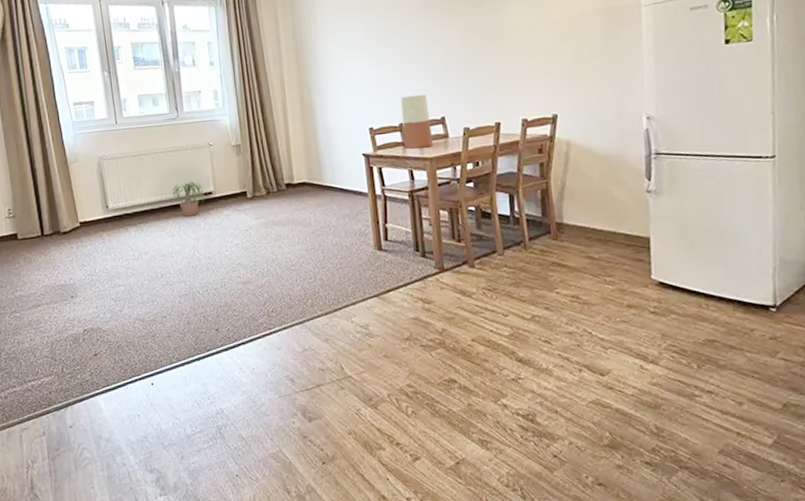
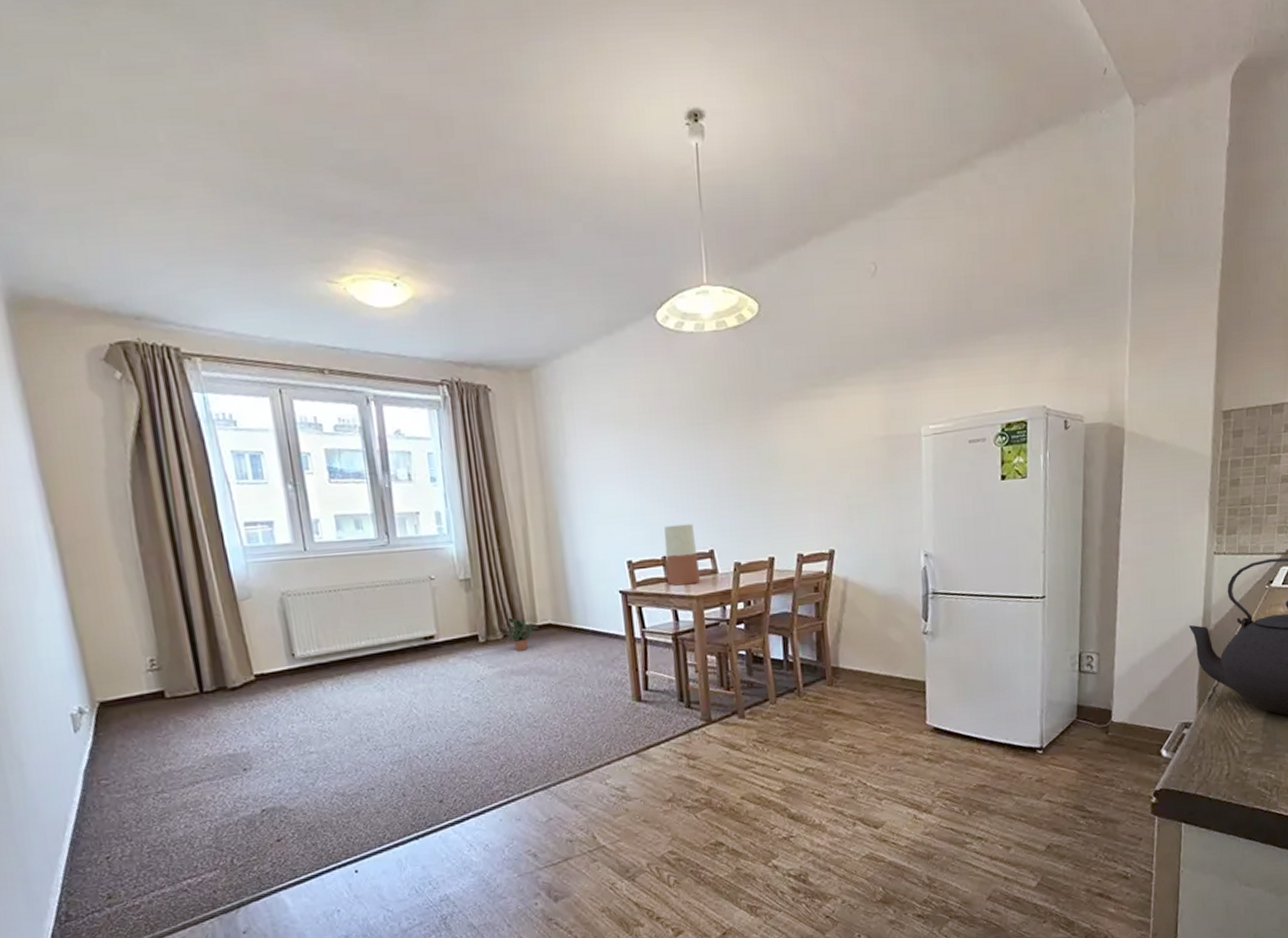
potted plant: present [172,181,204,217] -> none [381,622,424,666]
potted plant: none [267,176,295,207] -> present [503,617,539,653]

